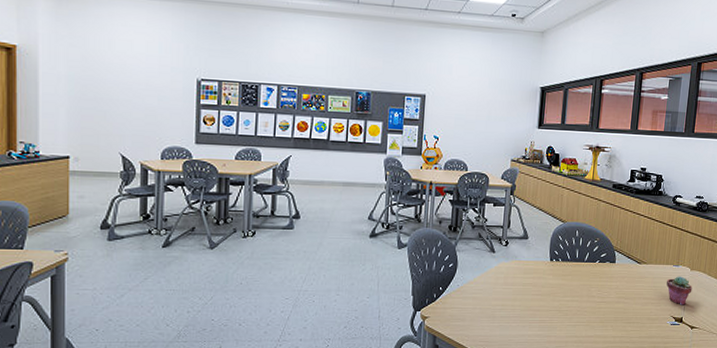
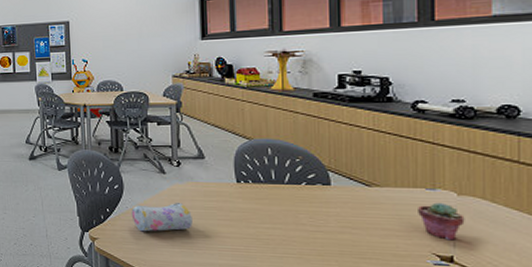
pencil case: none [461,280,512,309] -> present [131,203,193,232]

